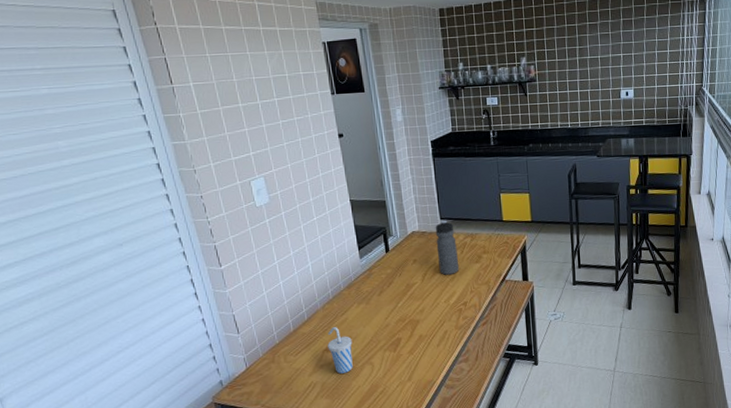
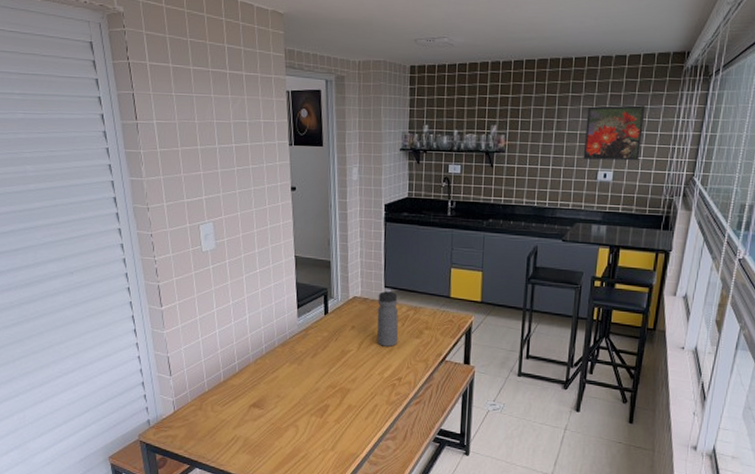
cup: present [327,327,353,374] -> none [255,383,280,432]
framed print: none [604,28,655,81] -> present [583,105,646,161]

